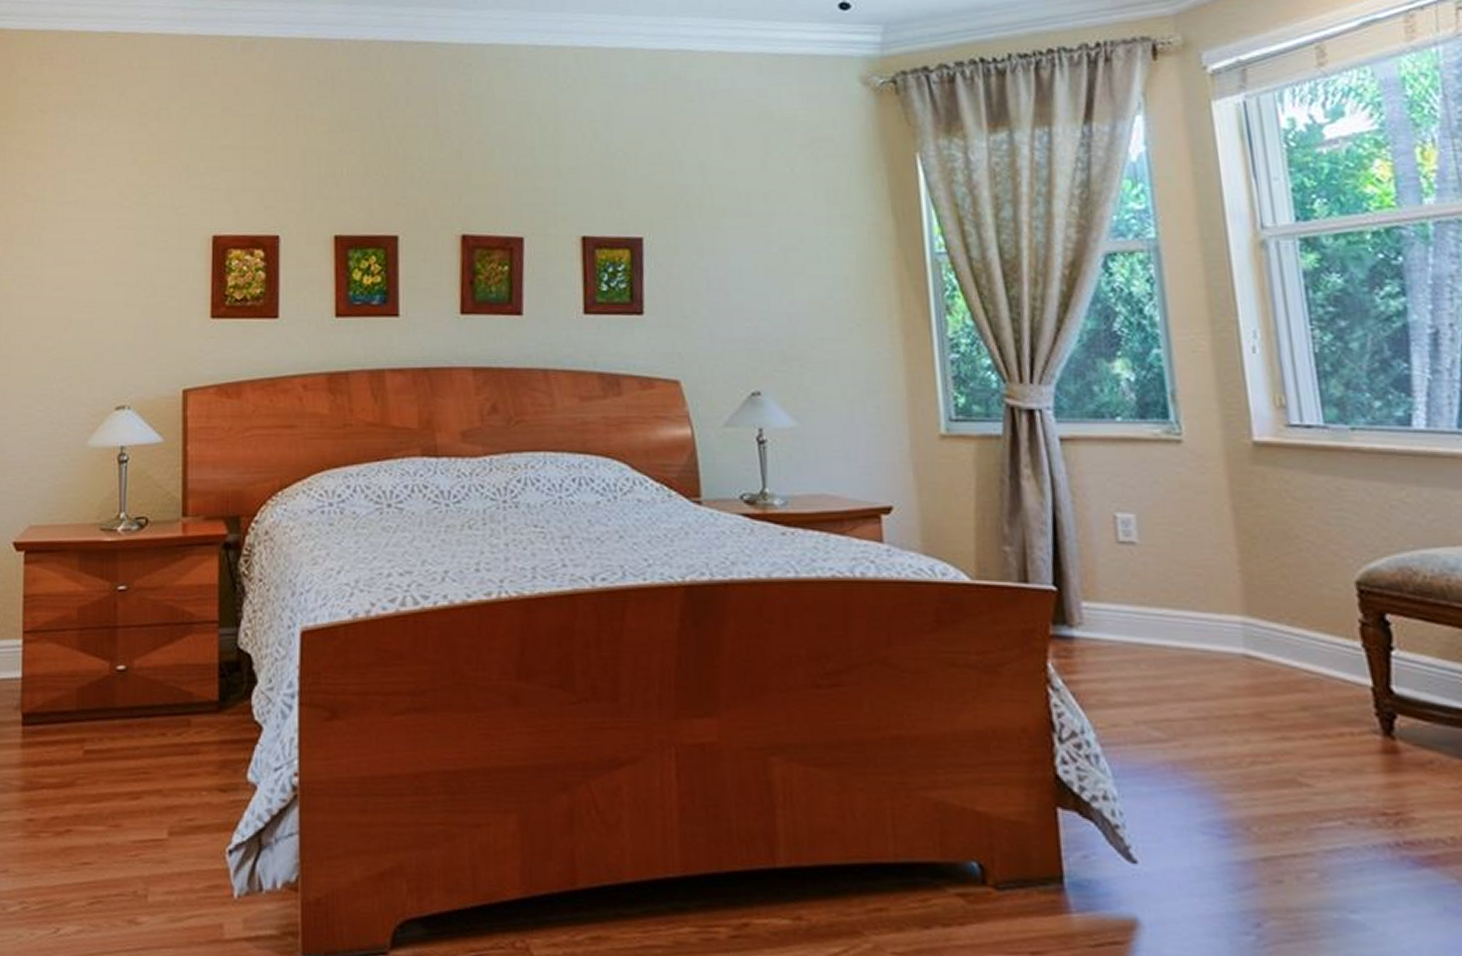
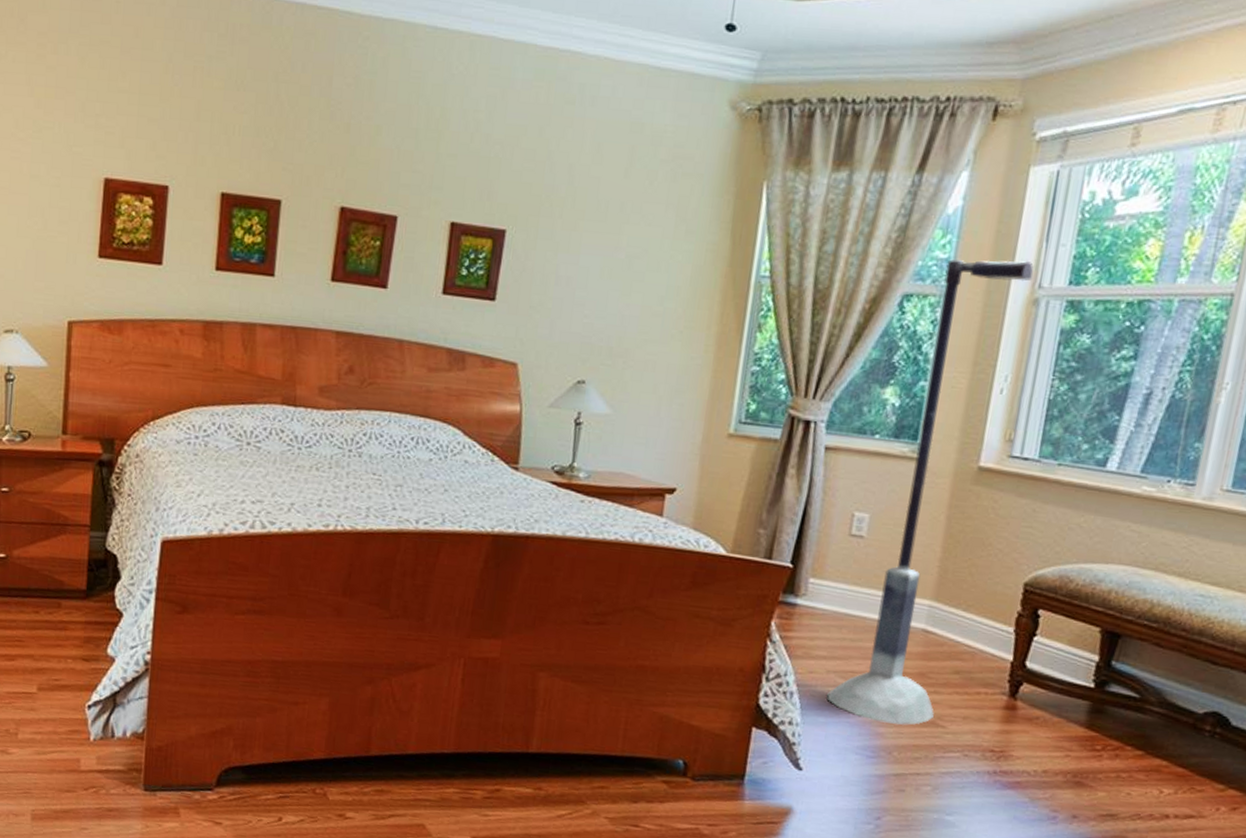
floor lamp: none [1143,201,1292,788] -> present [827,259,1034,725]

